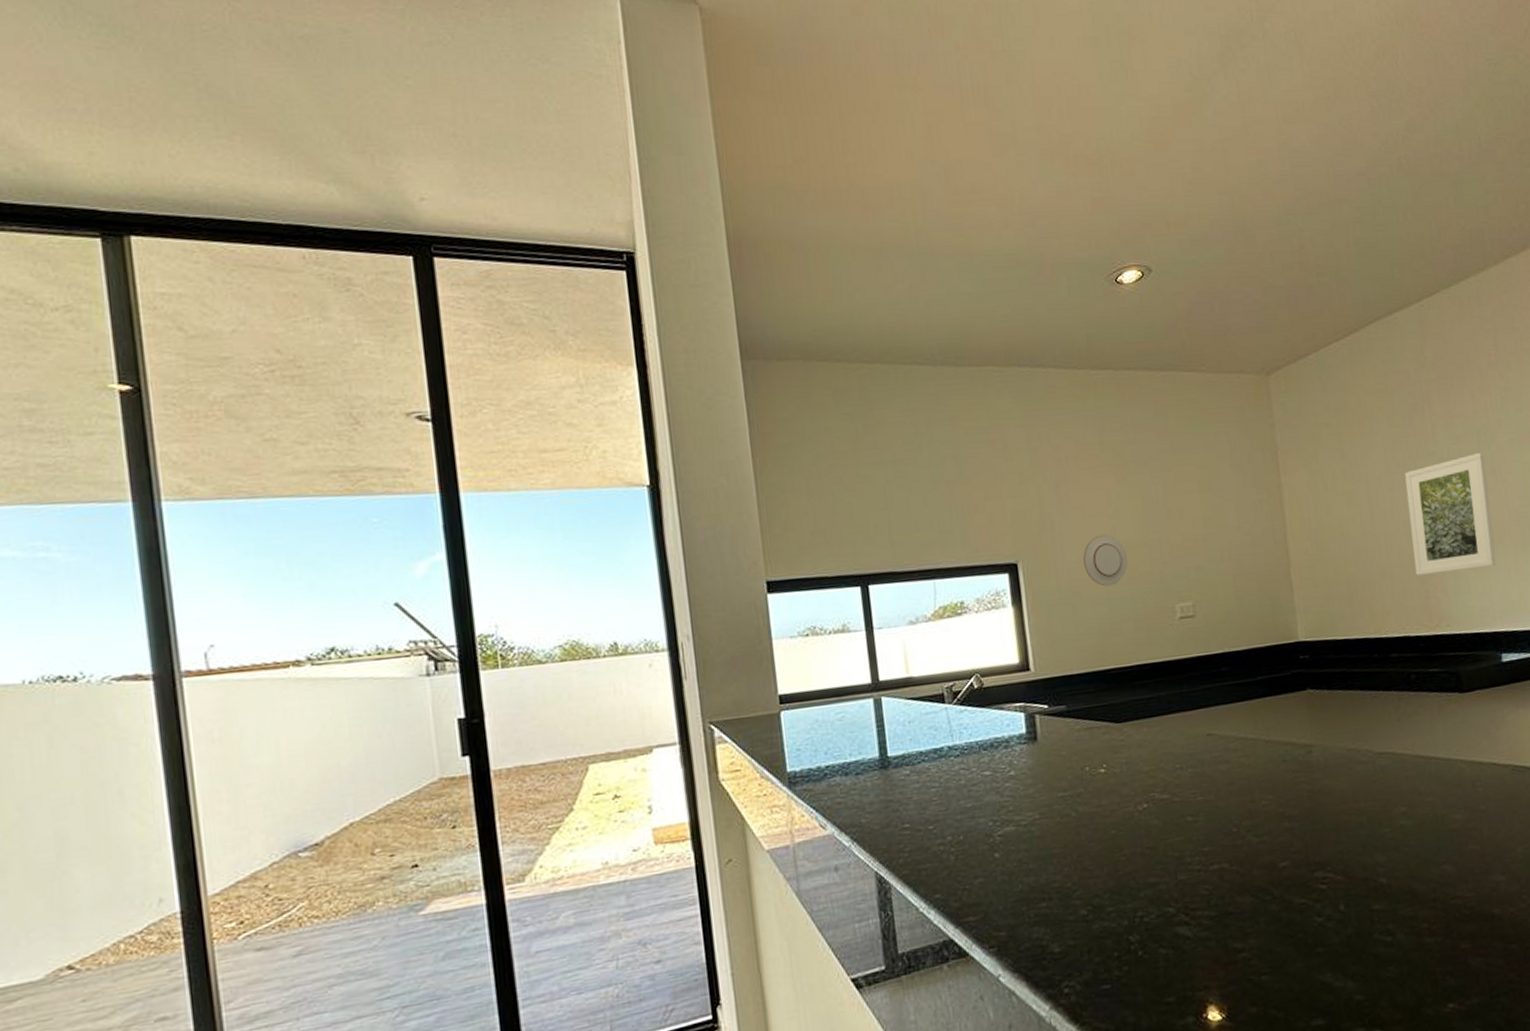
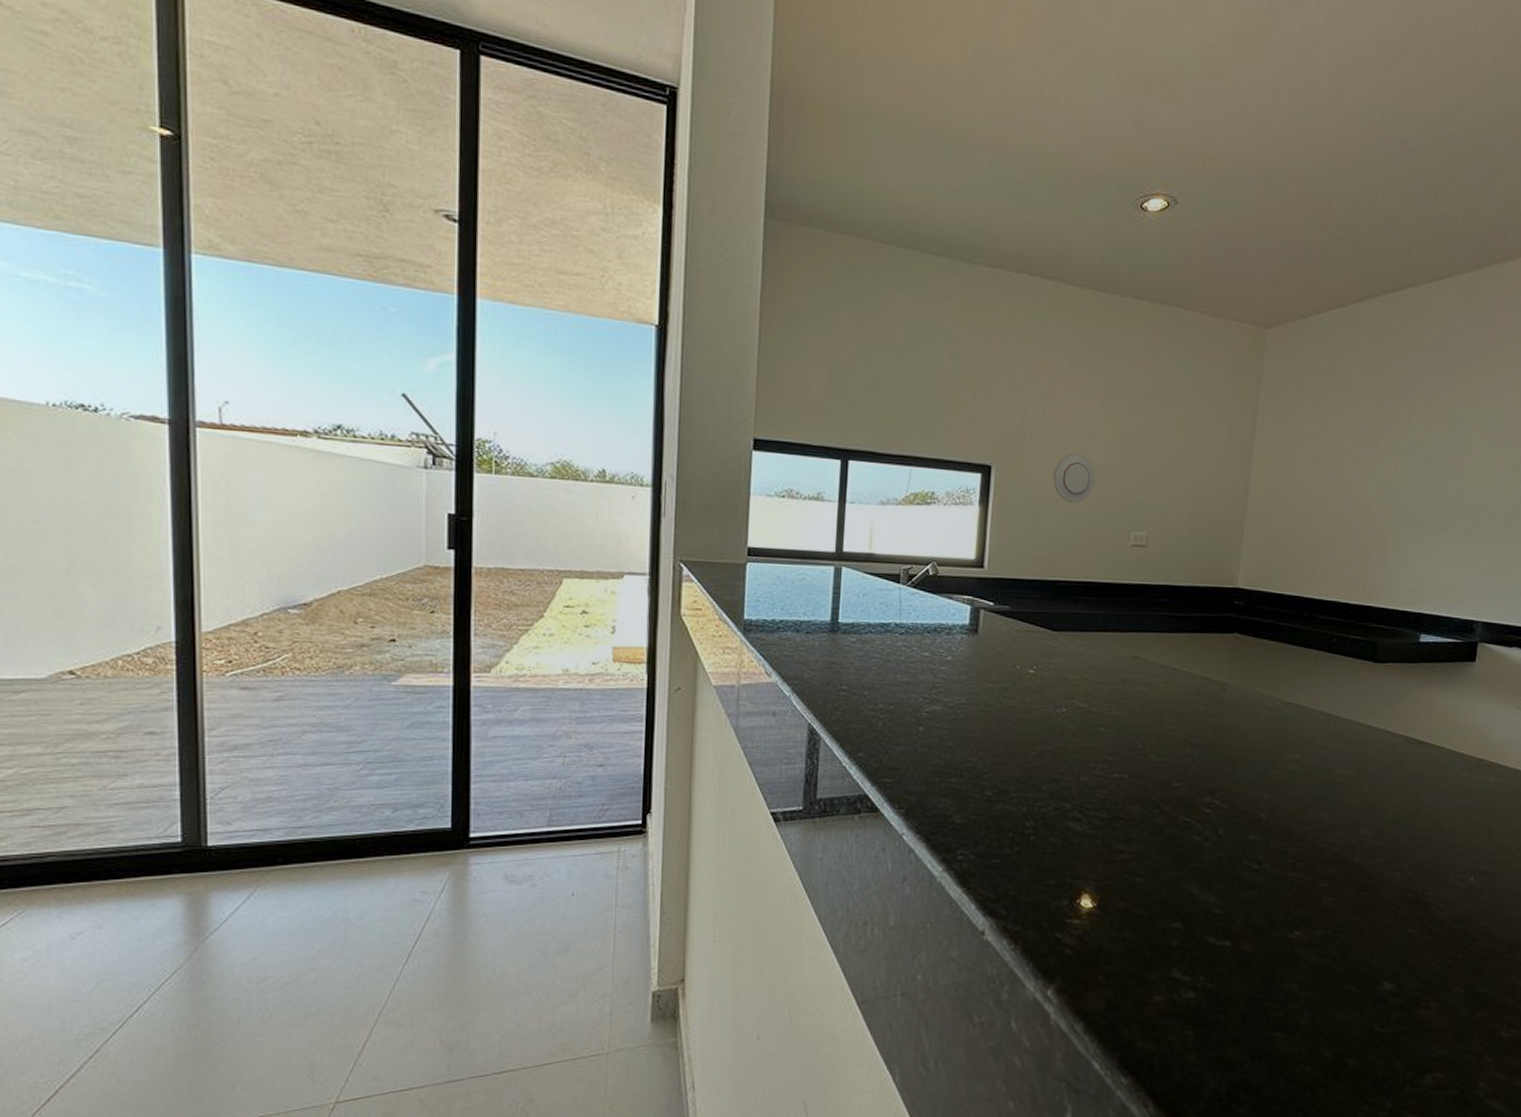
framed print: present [1405,453,1496,576] -> none [1360,442,1453,552]

